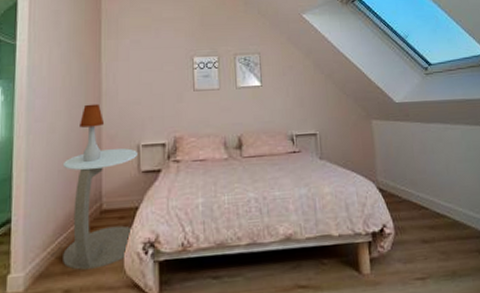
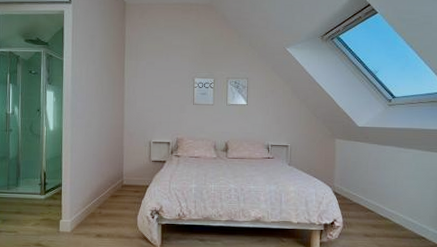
side table: present [63,148,137,270] -> none [96,143,149,223]
table lamp: present [80,103,104,162] -> none [108,108,125,150]

